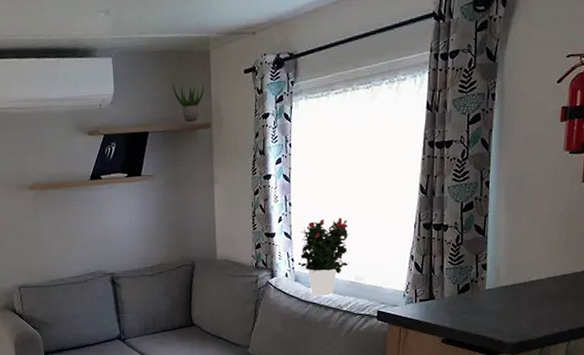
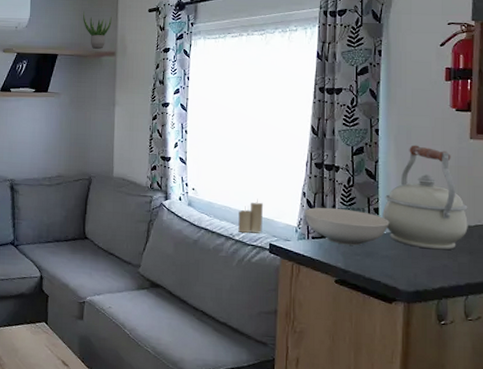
potted flower: present [300,217,350,296] -> none [194,149,243,223]
candle: none [346,267,372,303] -> present [238,198,264,234]
bowl: none [412,268,497,305] -> present [304,207,390,246]
kettle: none [490,194,576,300] -> present [382,145,468,250]

